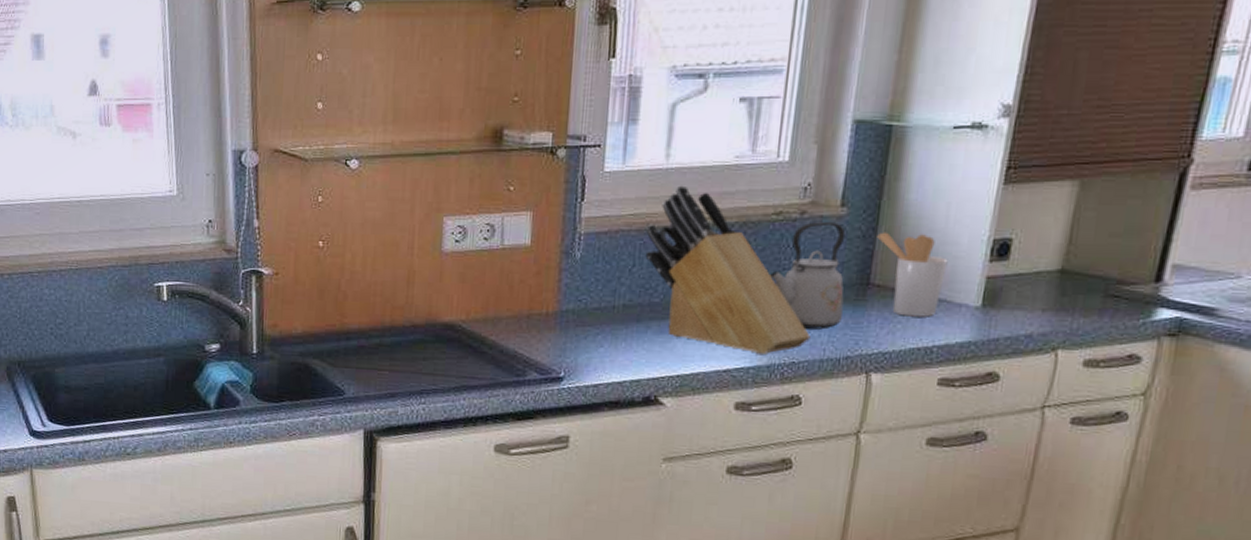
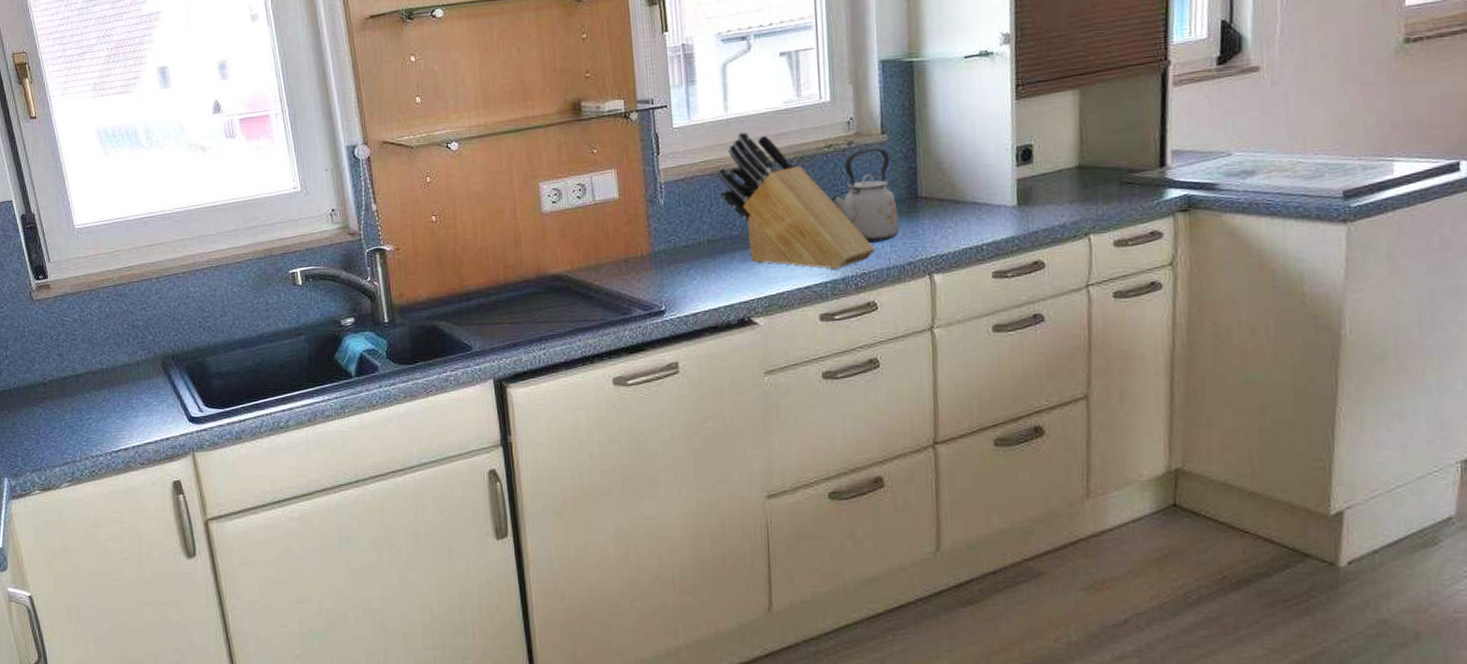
utensil holder: present [877,232,948,317] -> none [917,149,982,222]

